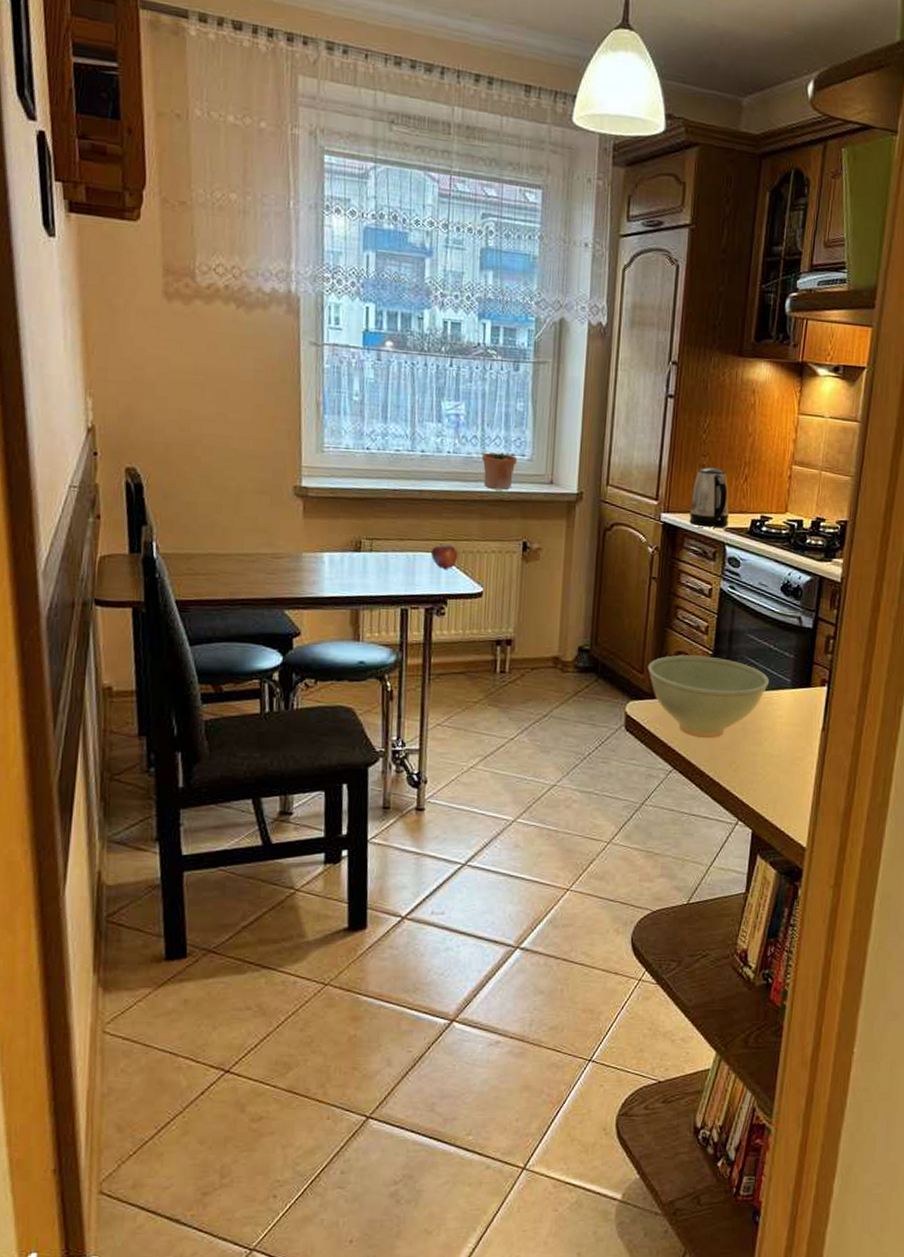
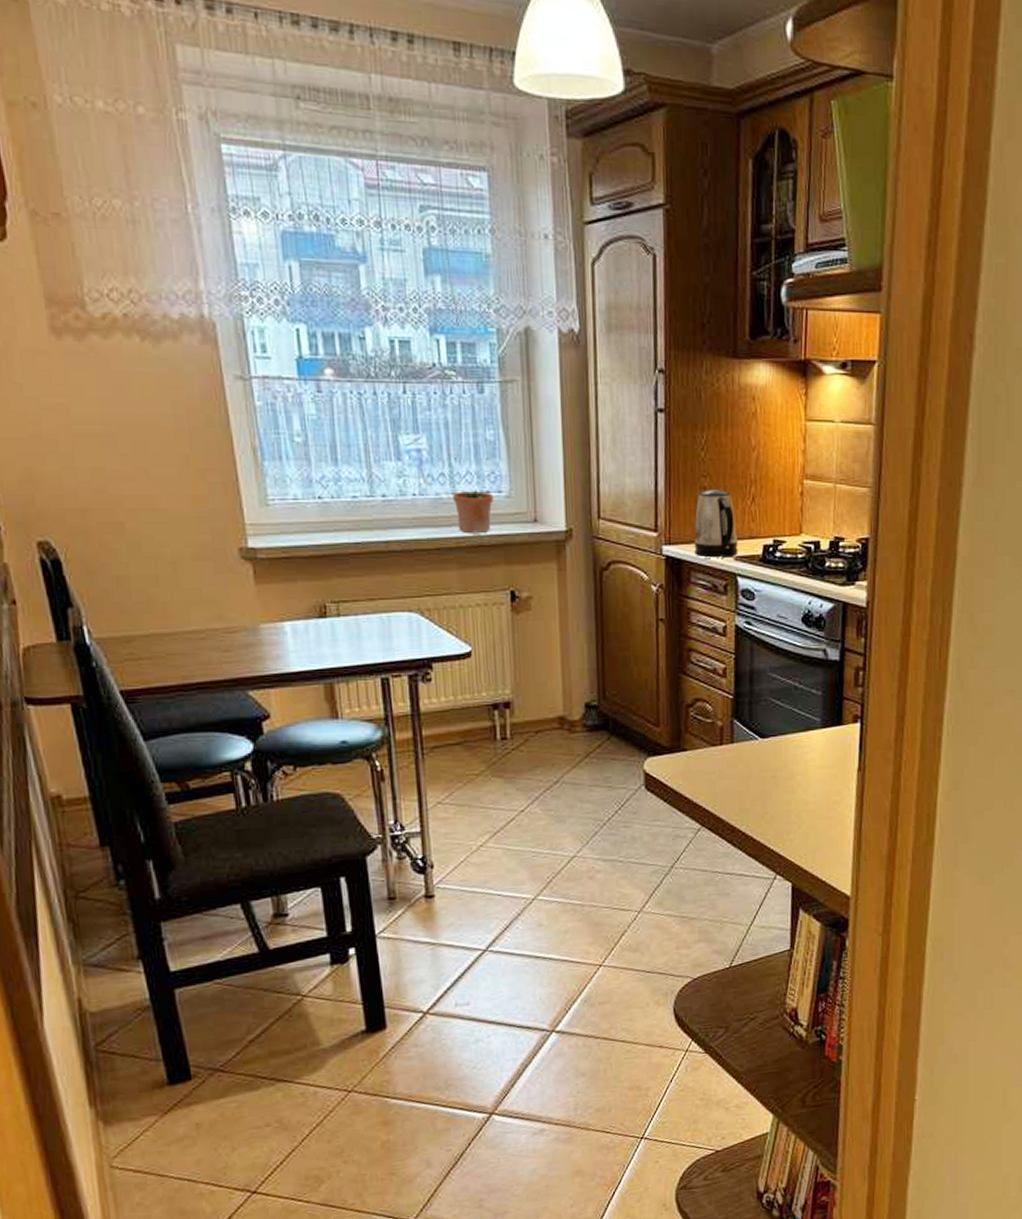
fruit: present [430,544,458,569] -> none [407,601,439,629]
bowl: present [648,655,770,738] -> none [663,701,798,790]

